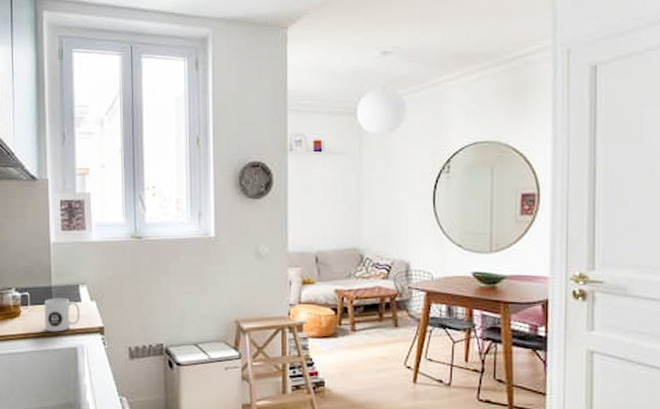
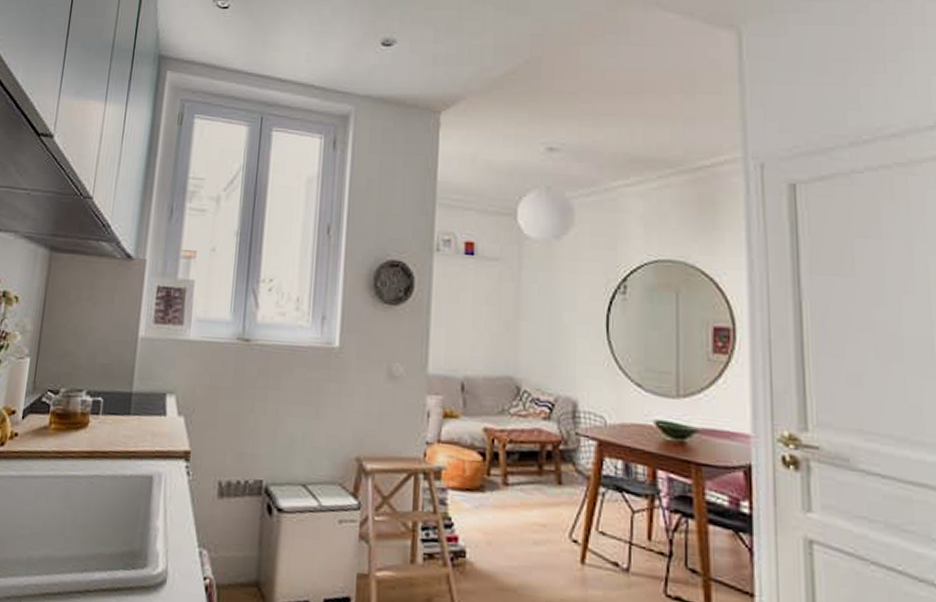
mug: present [44,298,81,332] -> none [116,407,164,453]

